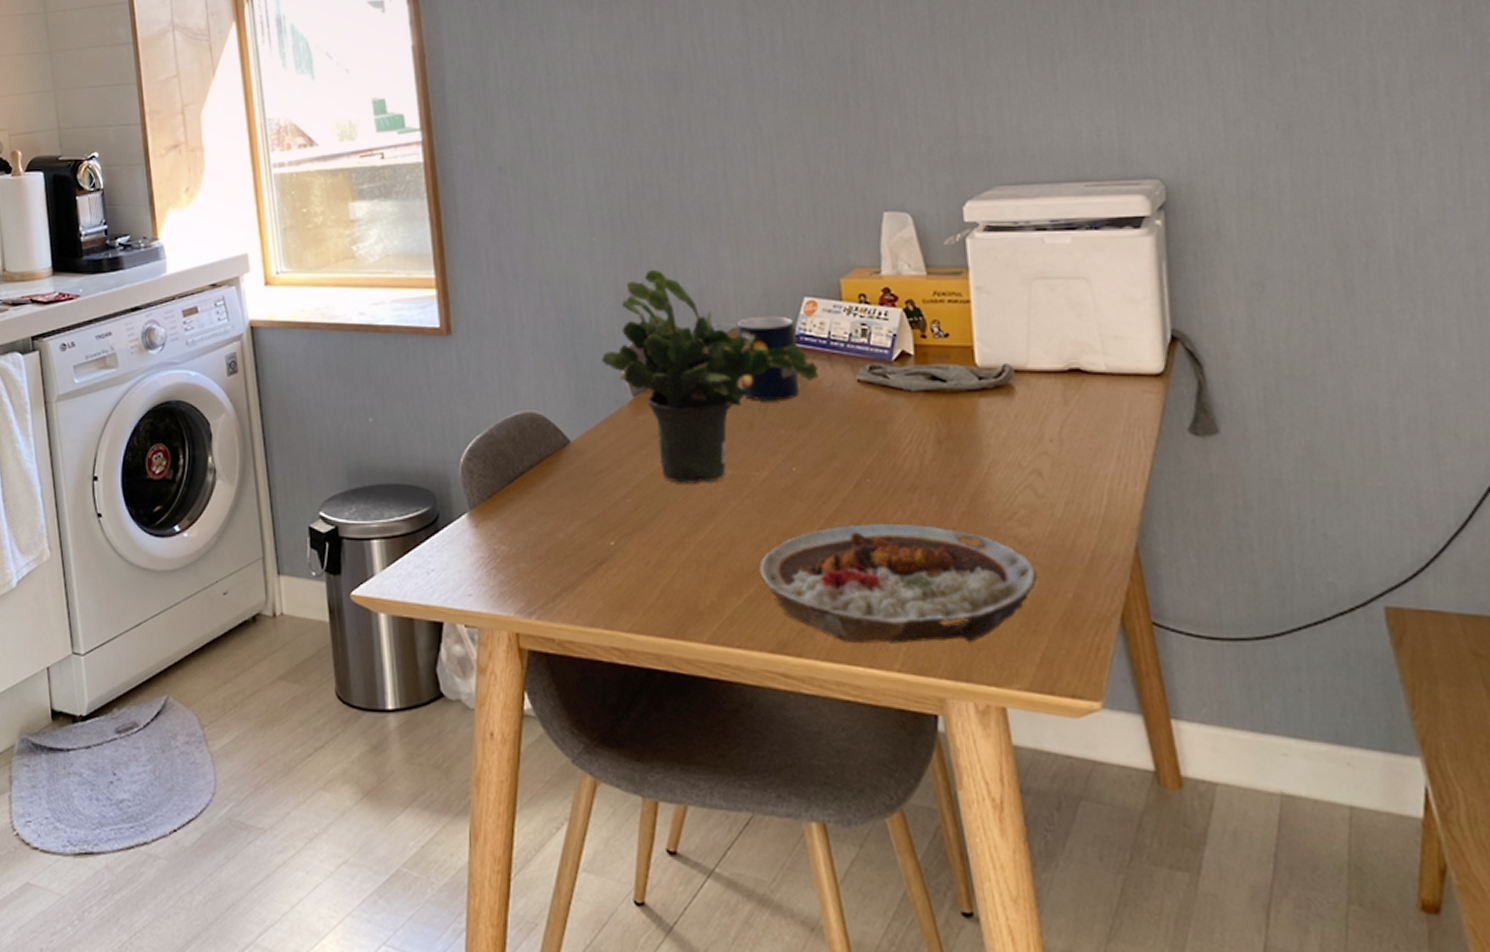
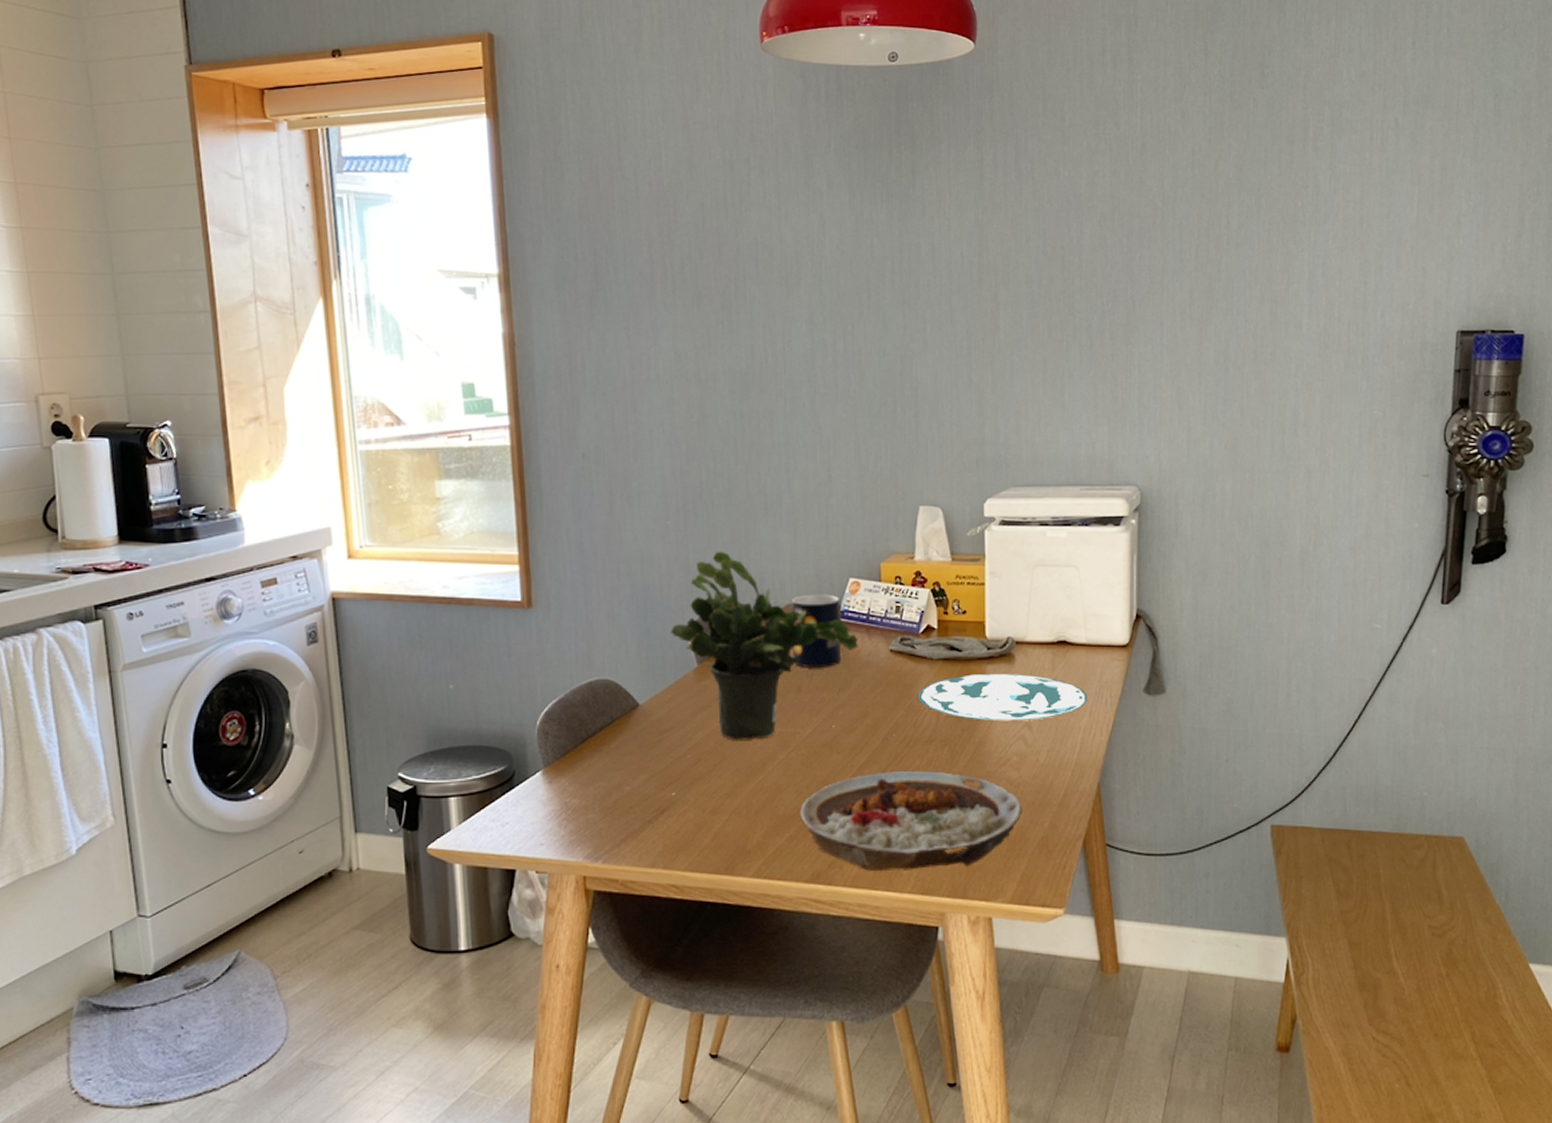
plate: none [896,409,1114,466] -> present [919,674,1088,721]

